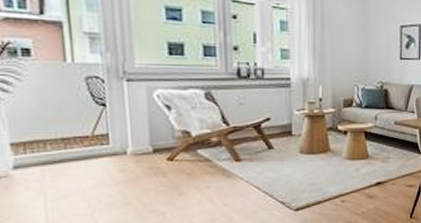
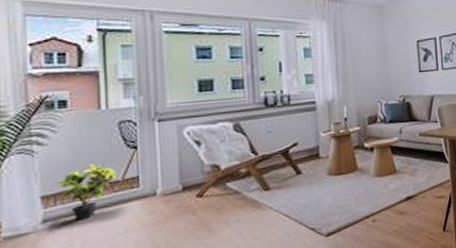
potted plant: none [24,117,86,169] -> present [55,164,117,220]

